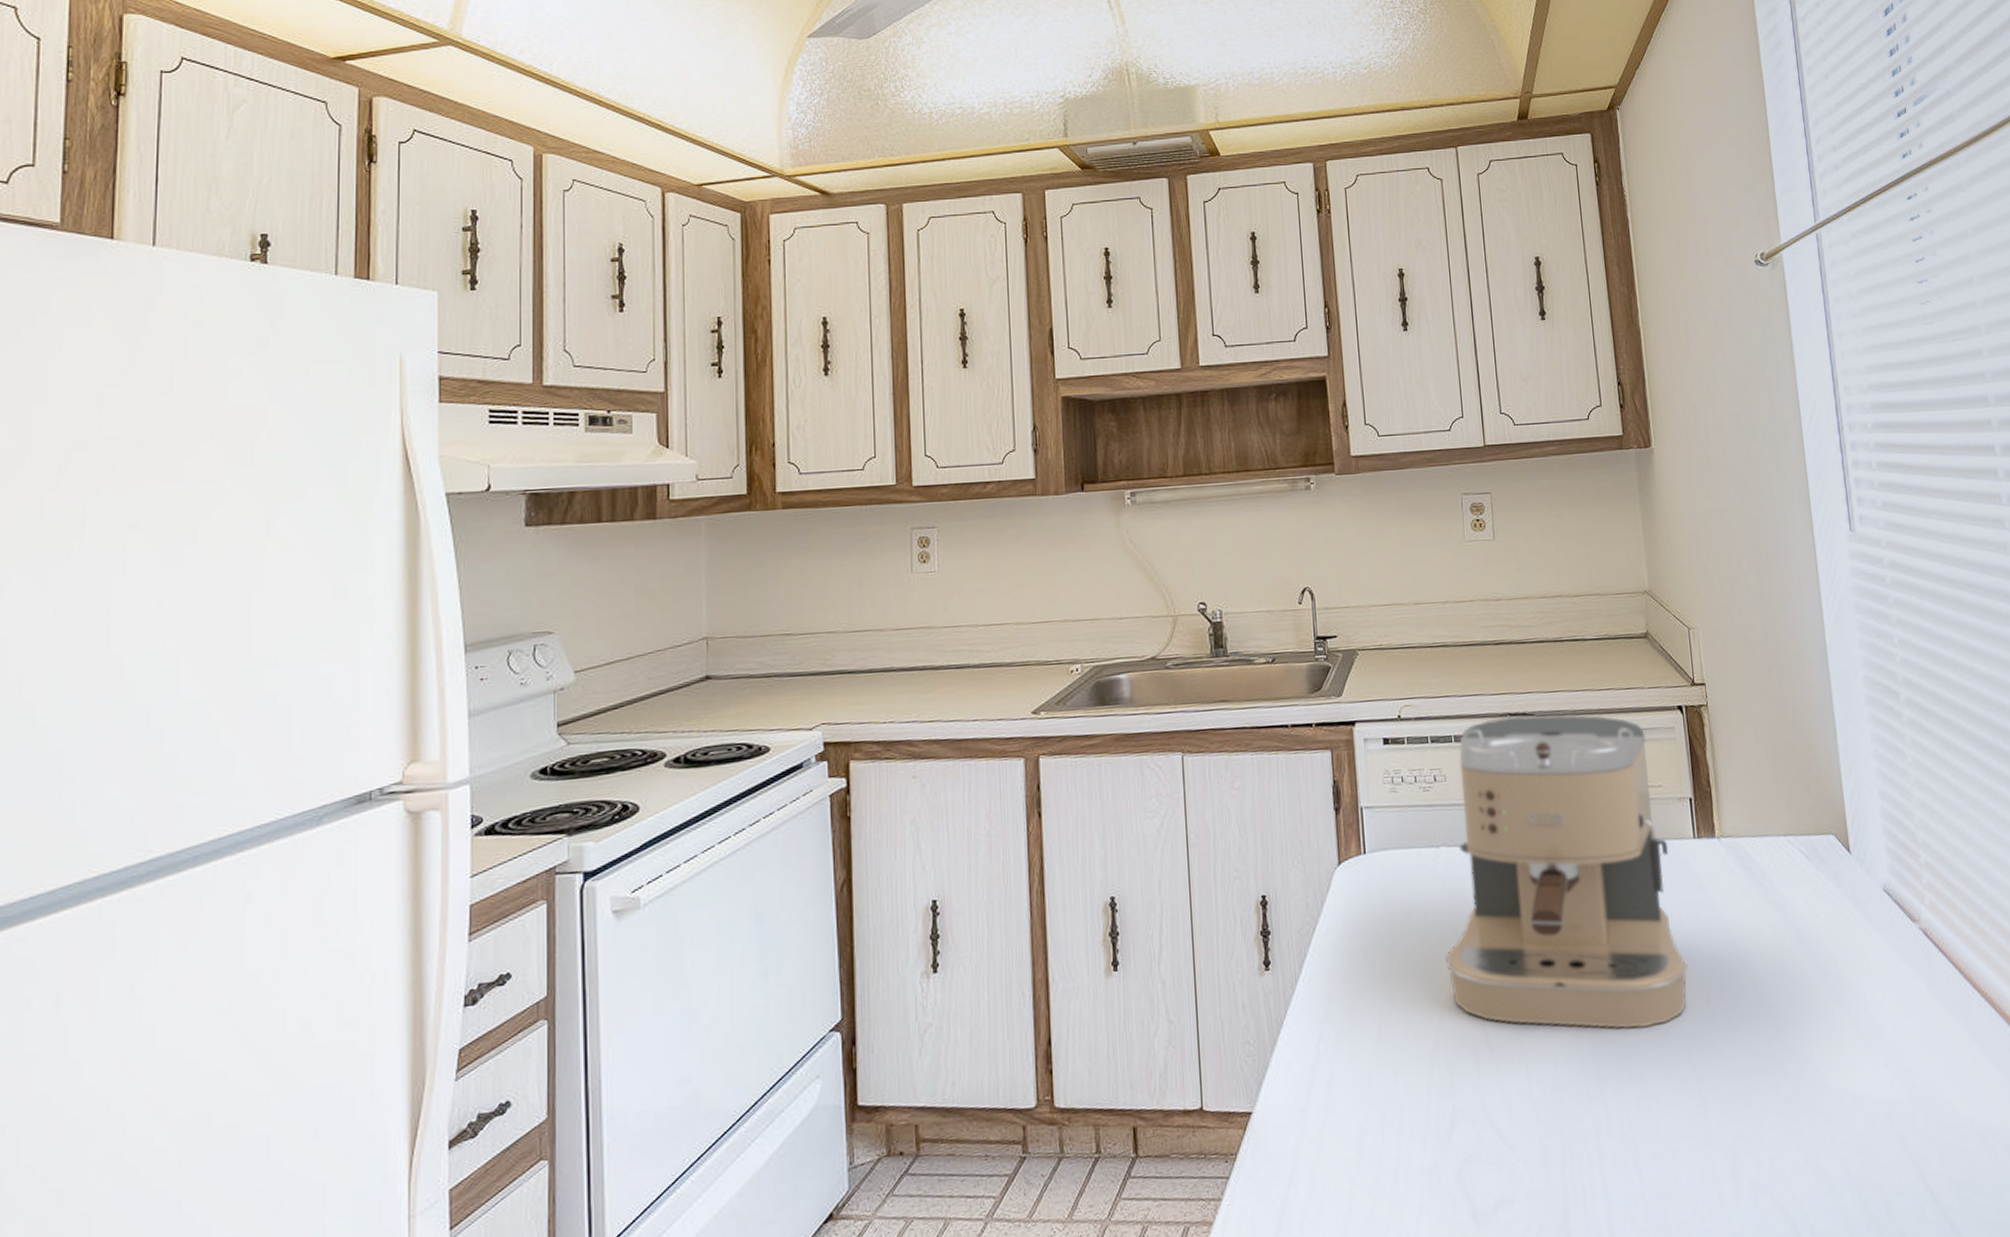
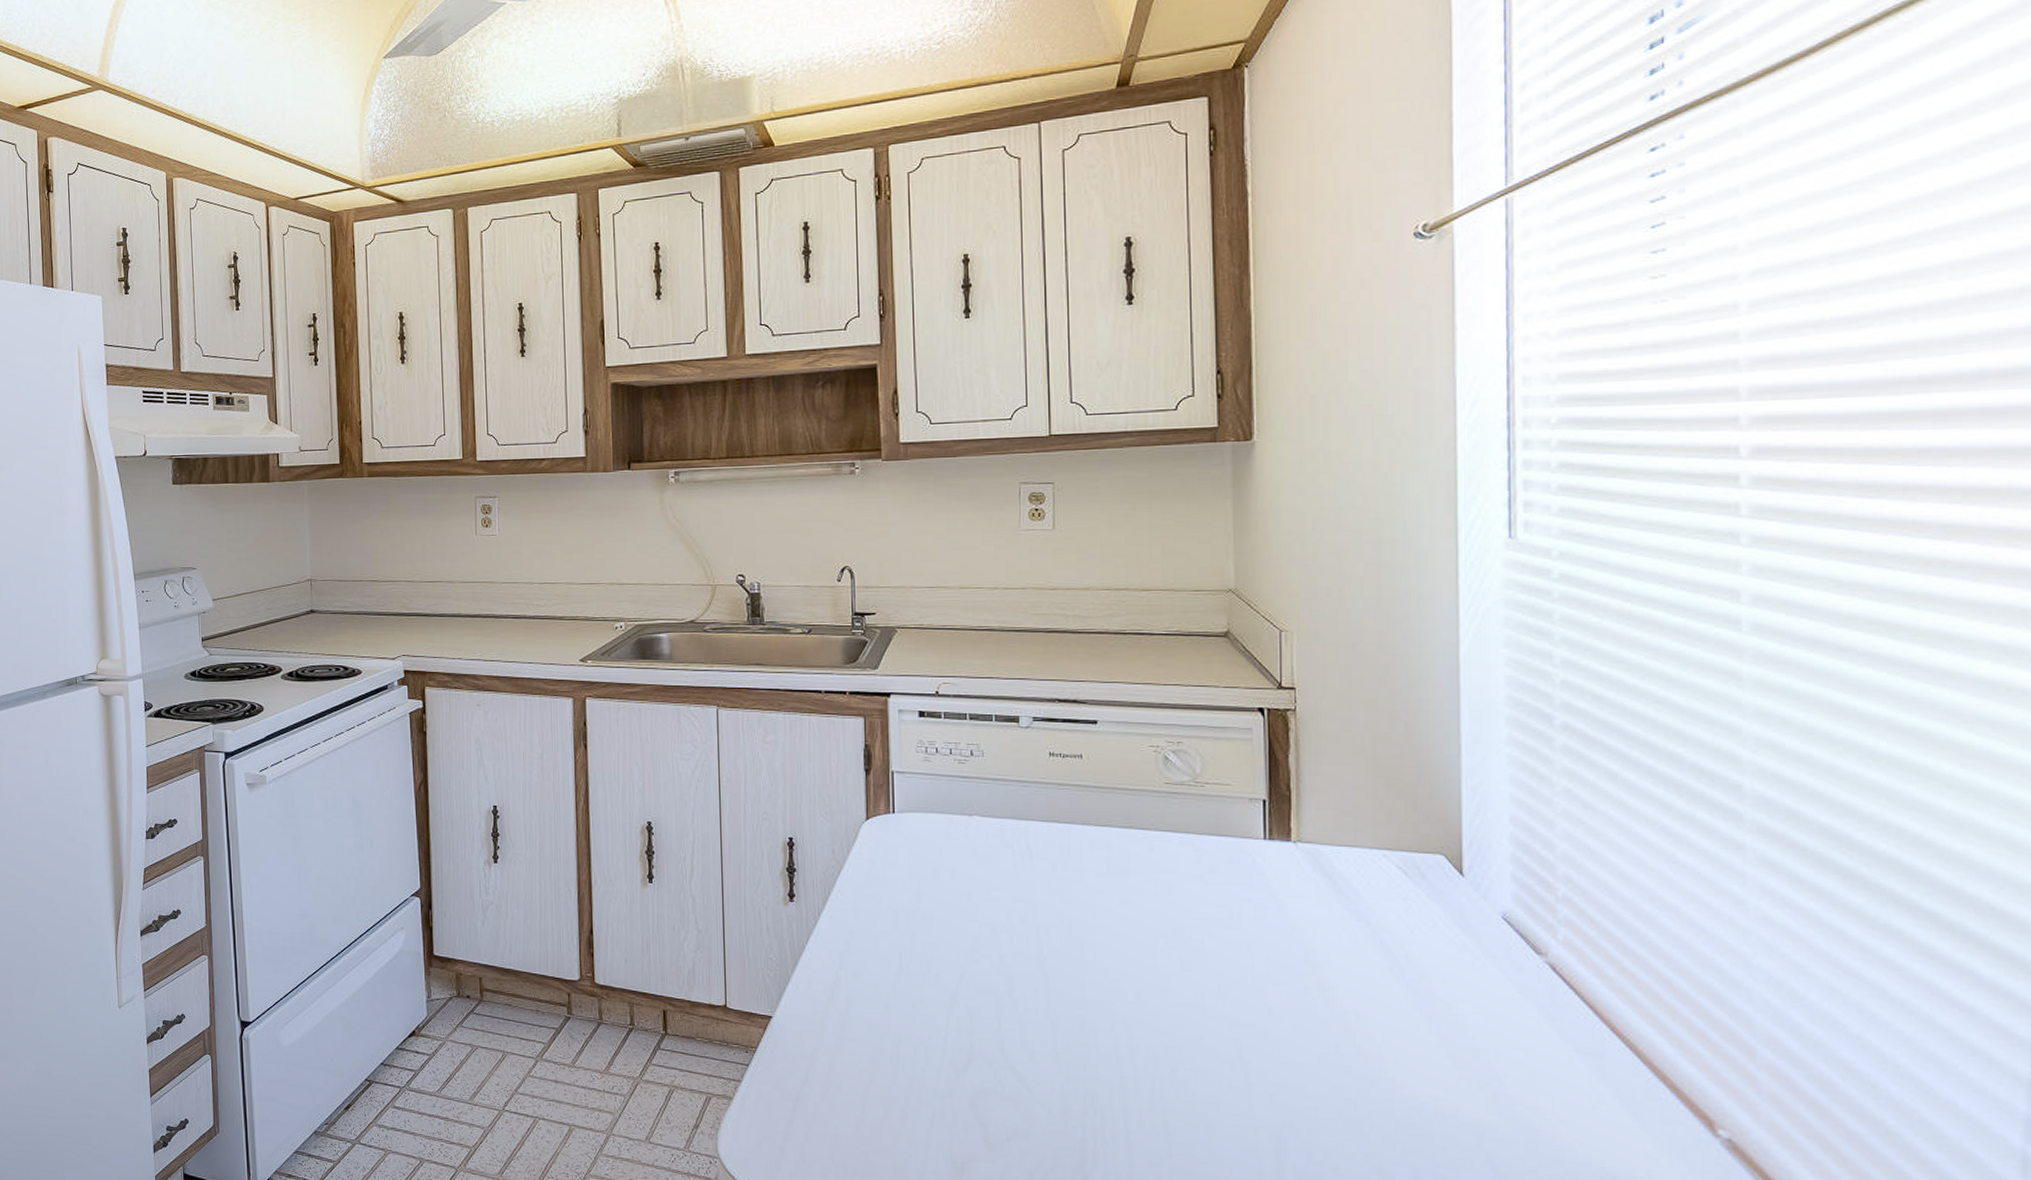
coffee maker: present [1445,714,1689,1030] -> none [971,704,1245,1009]

